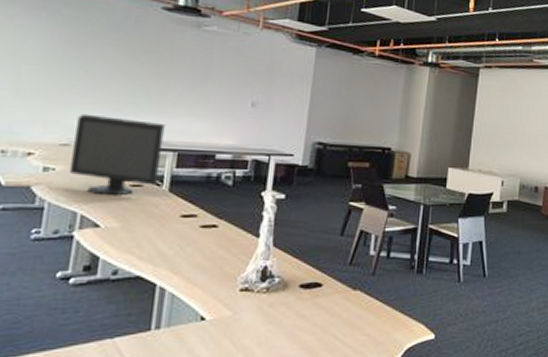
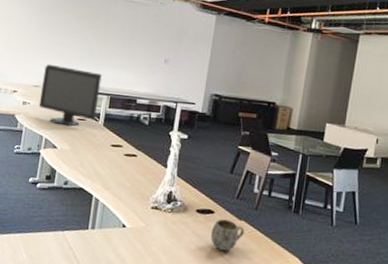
mug: none [318,292,360,330] -> present [210,219,244,251]

